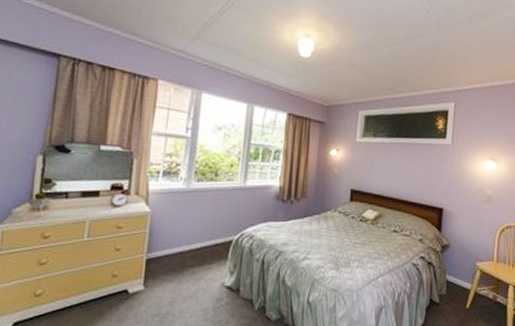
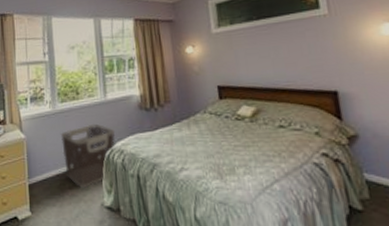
clothes hamper: none [190,207,248,268] -> present [60,123,115,189]

